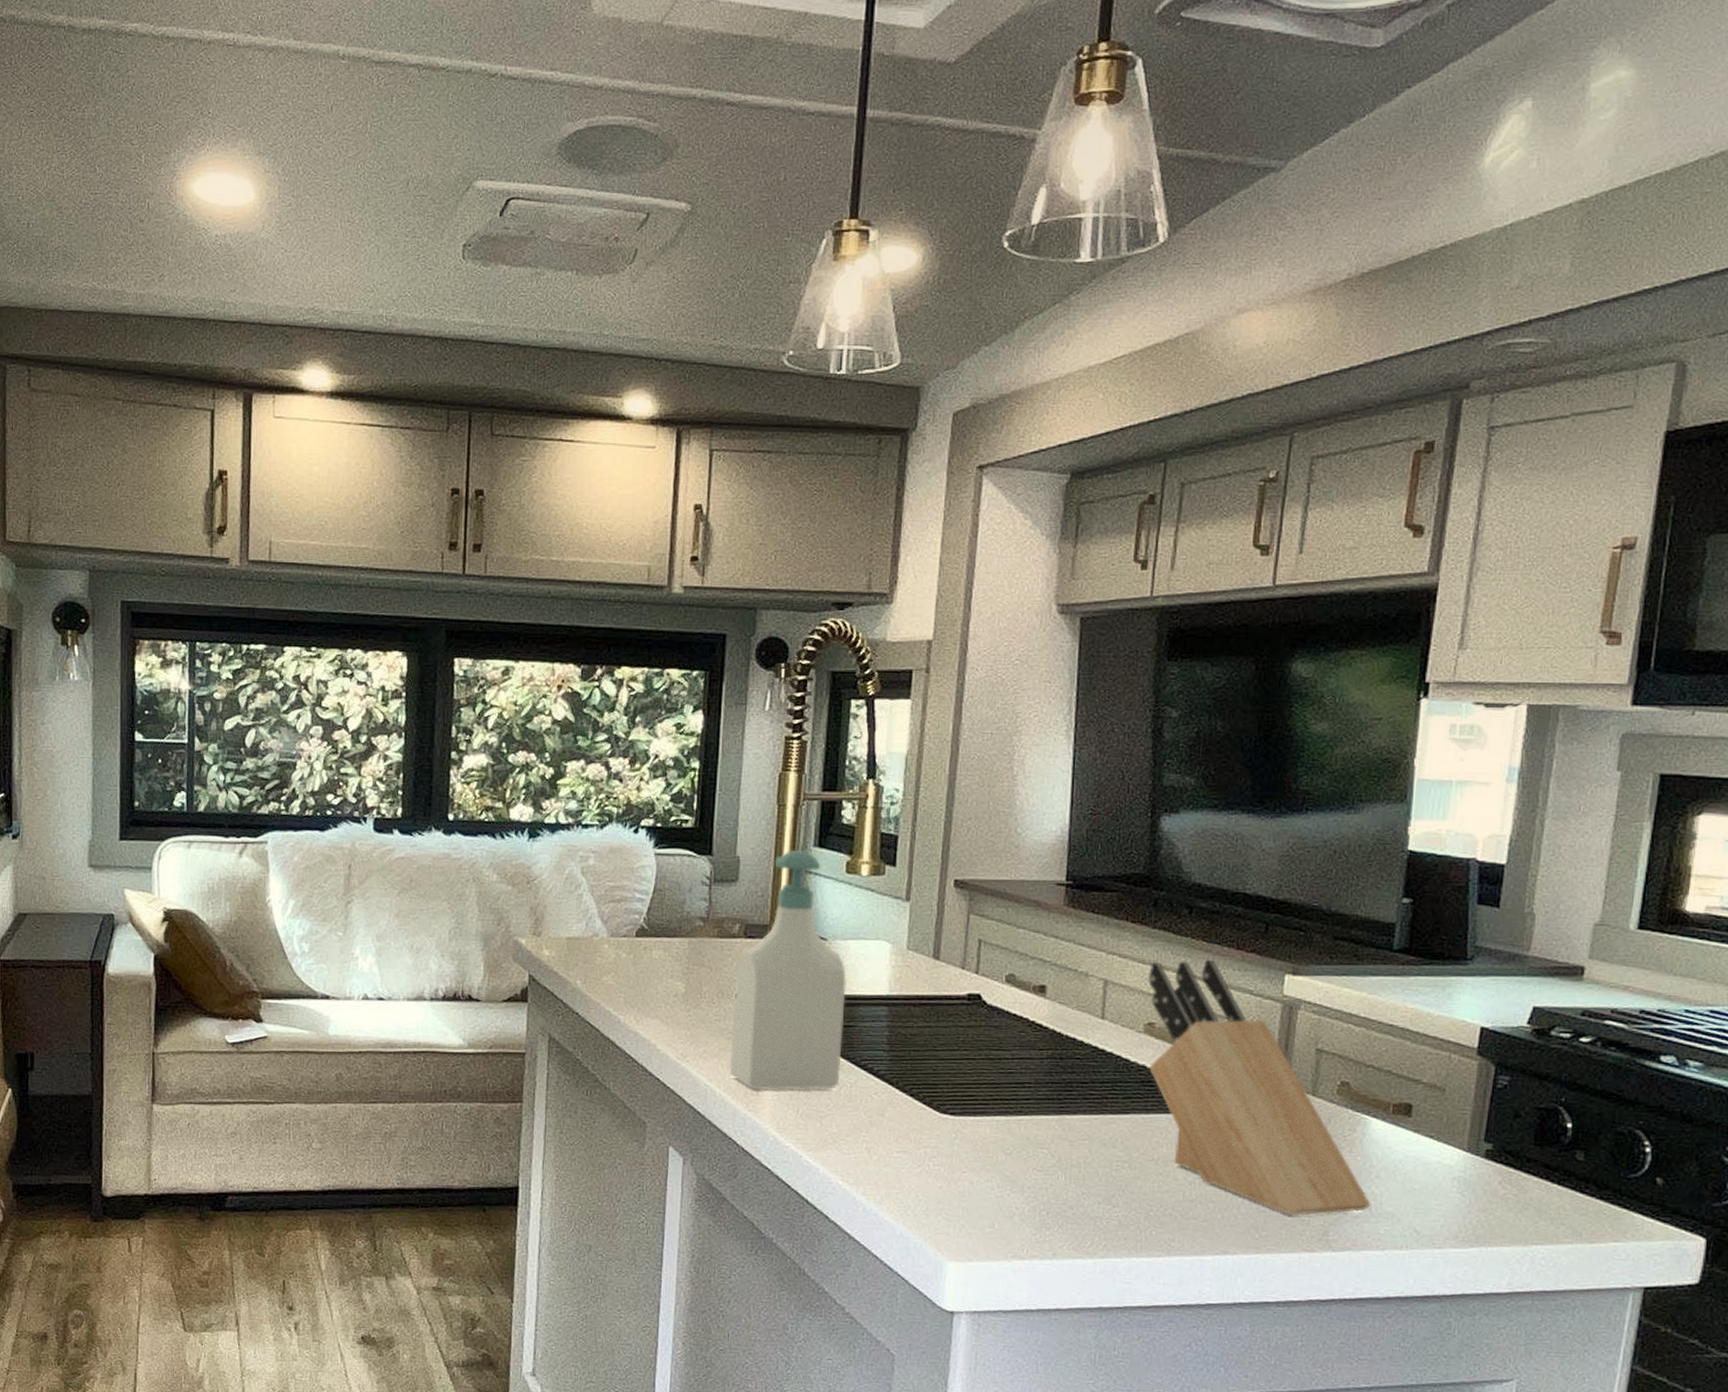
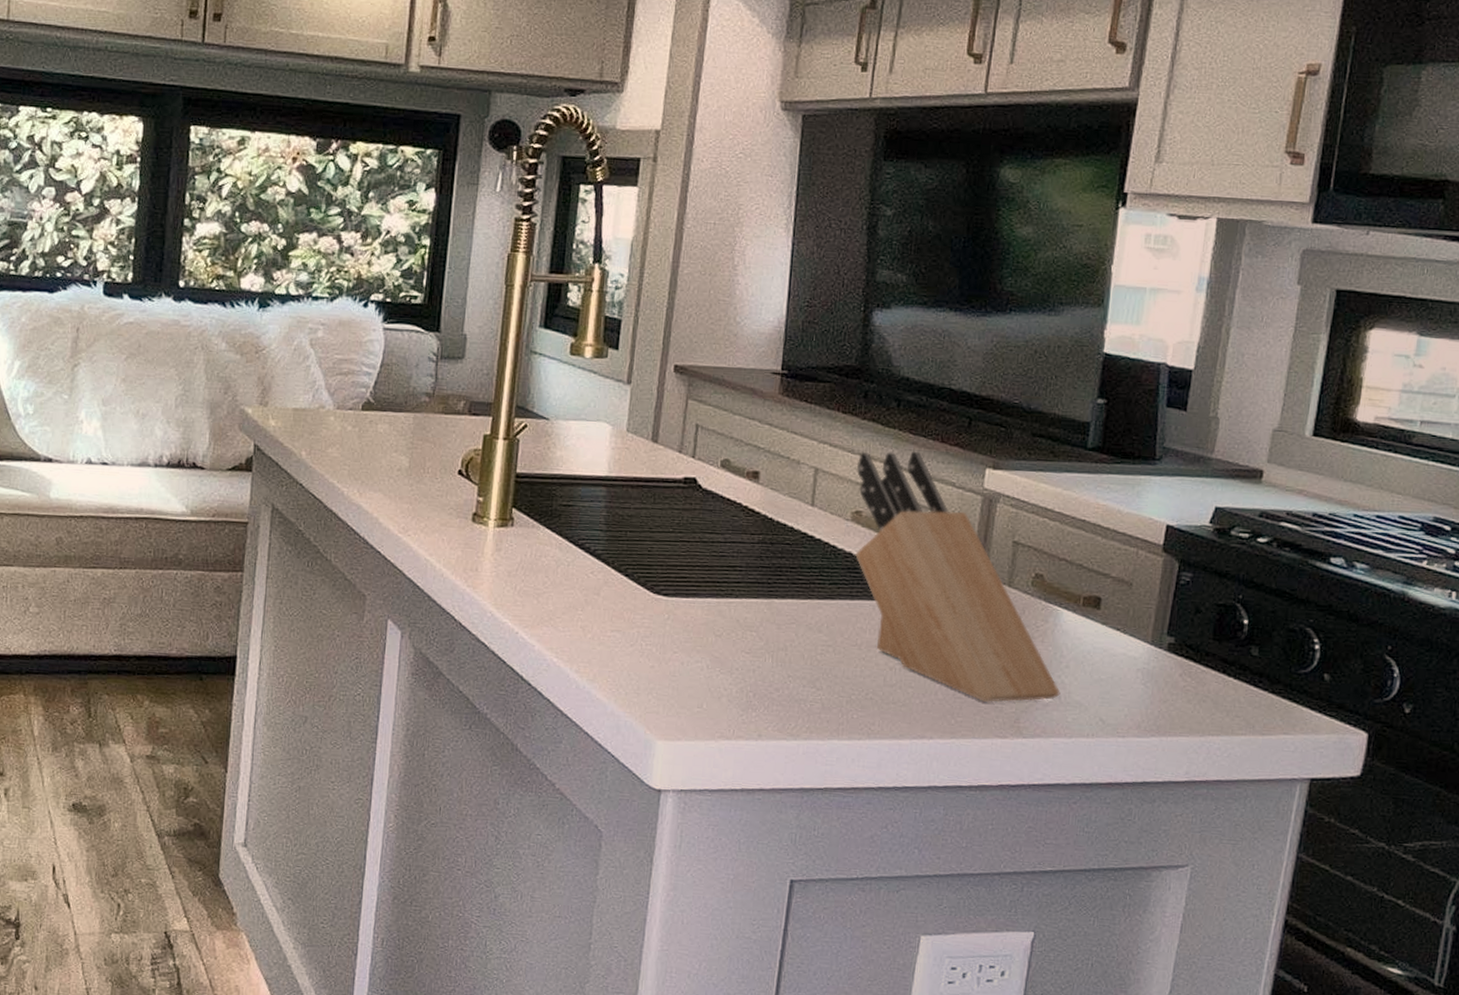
soap bottle: present [729,849,846,1091] -> none [450,329,567,567]

